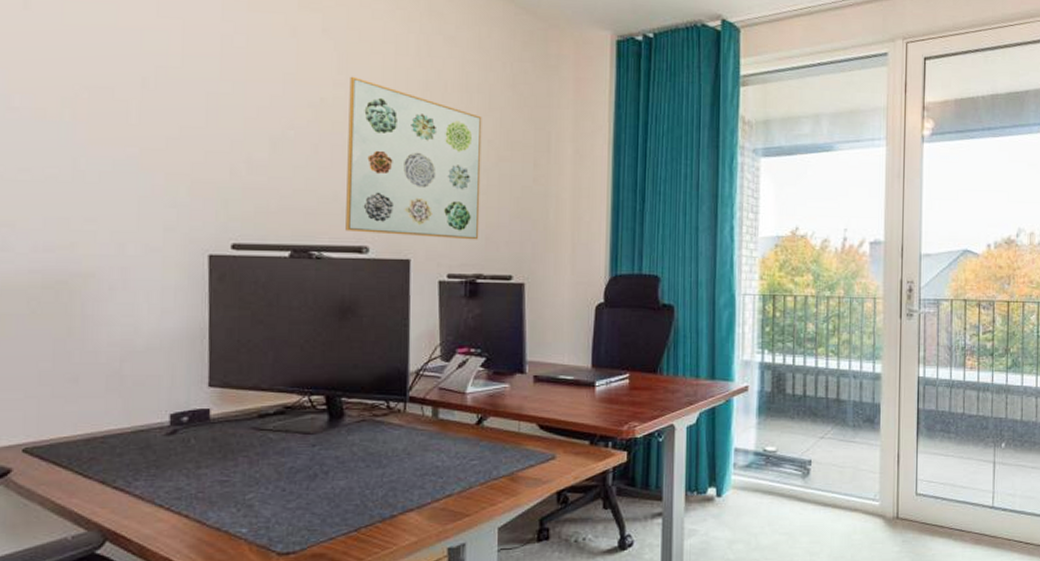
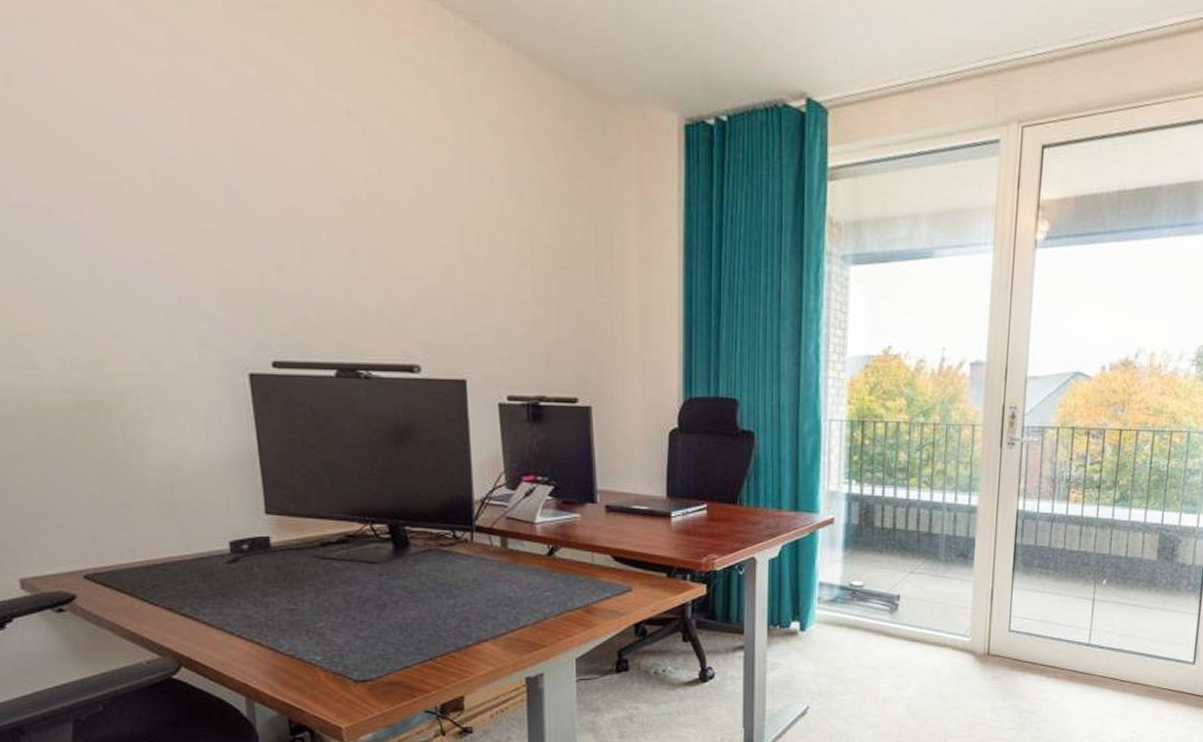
wall art: present [345,76,482,240] -> none [383,168,540,359]

